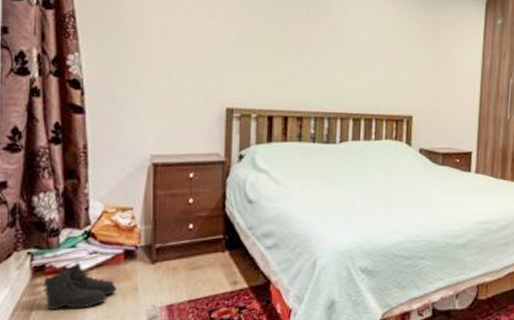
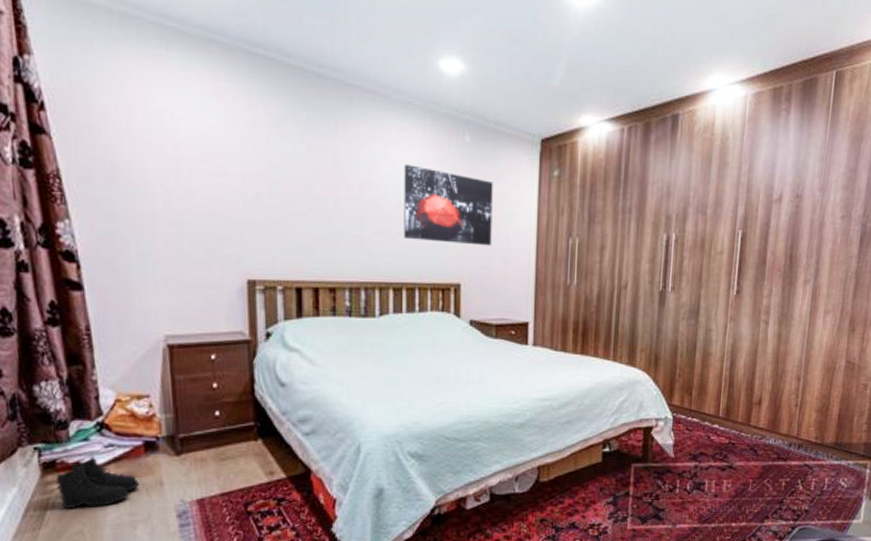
wall art: none [364,12,444,84] -> present [404,164,493,246]

